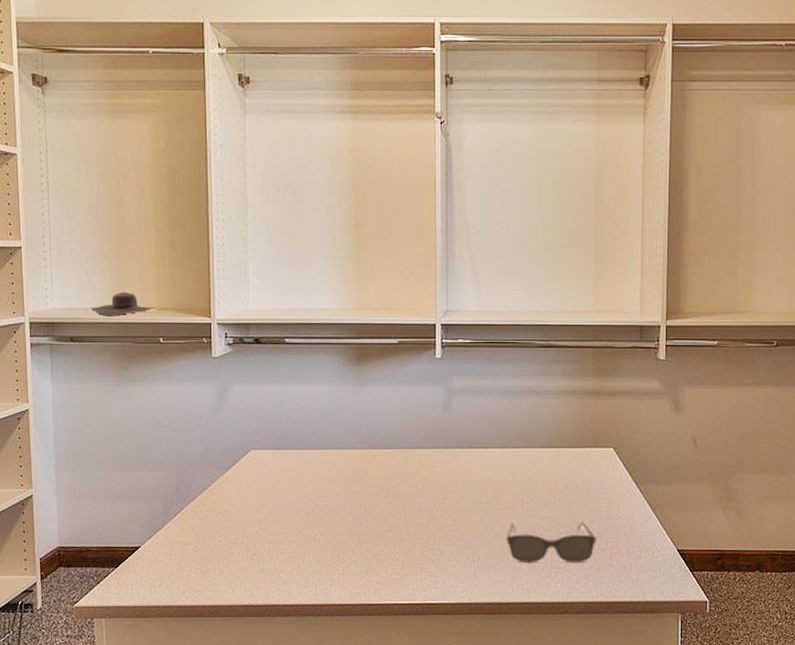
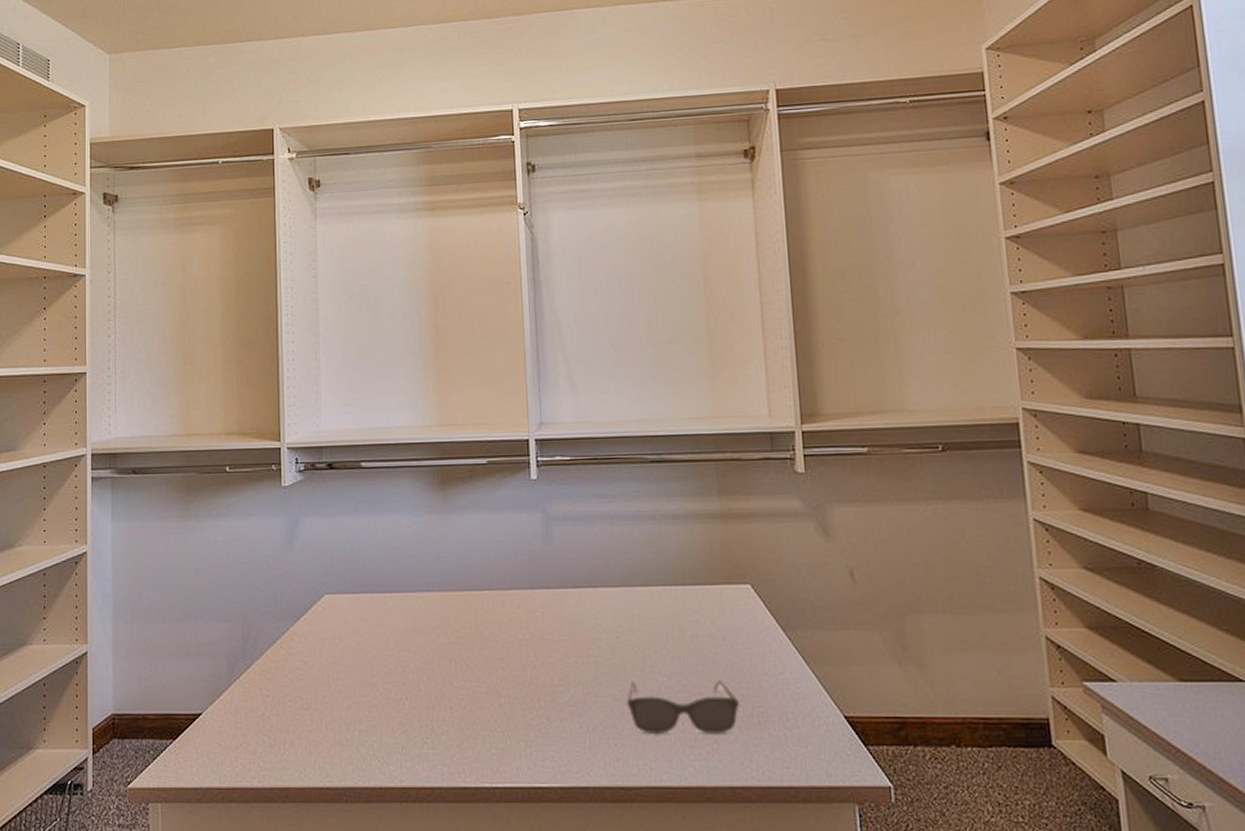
hat: present [90,291,155,316] -> none [154,416,222,444]

